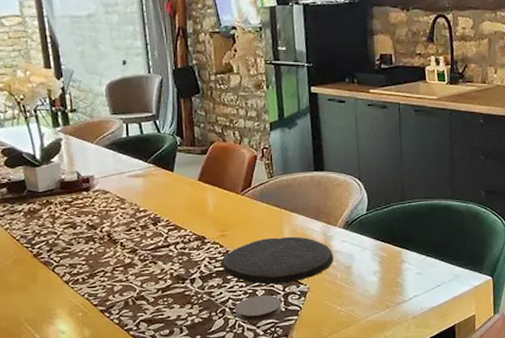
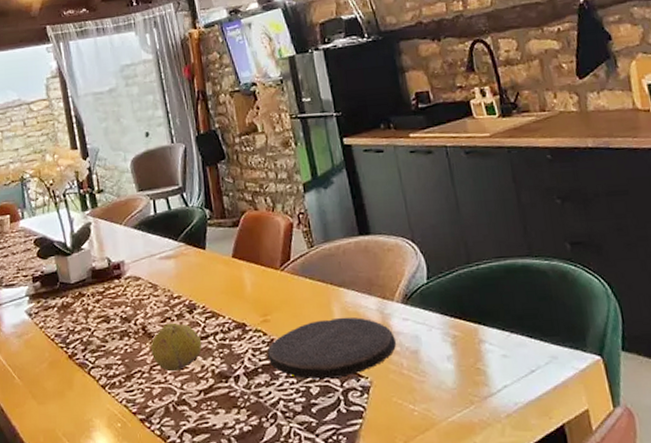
fruit: none [114,232,164,273] -> present [150,322,202,372]
coaster: present [234,295,282,322] -> none [287,392,342,429]

